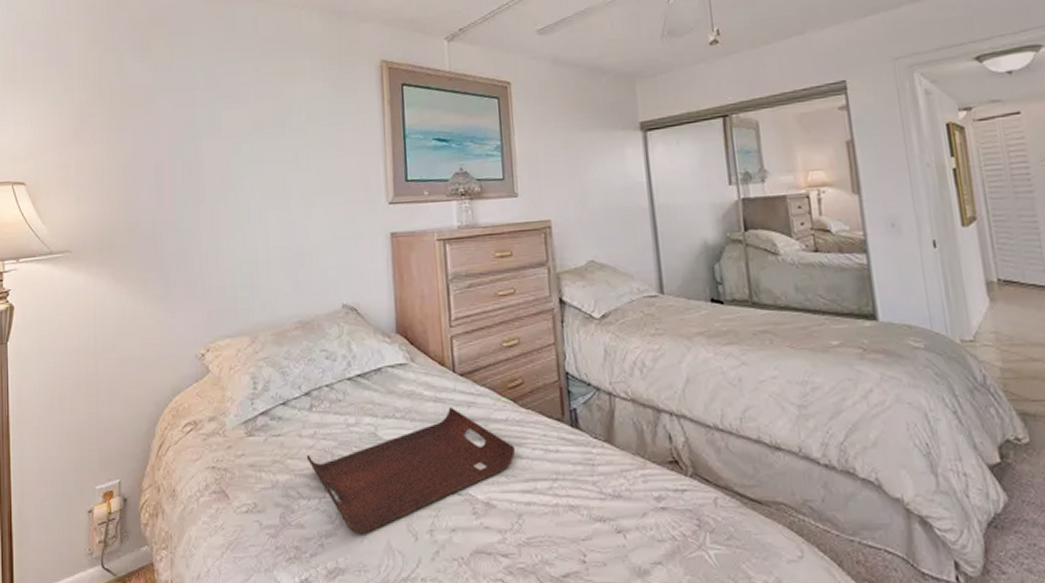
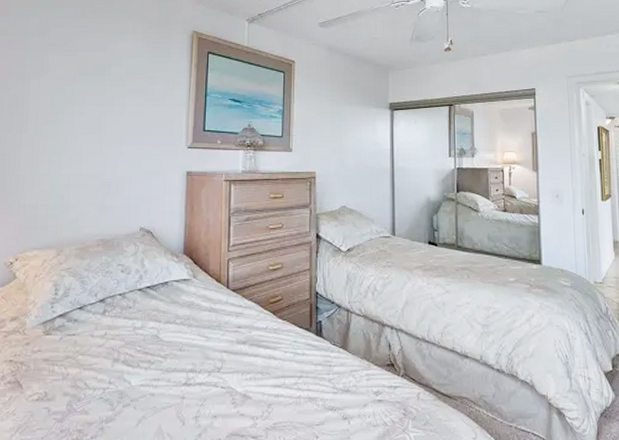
serving tray: present [306,406,516,534] -> none [96,315,272,419]

